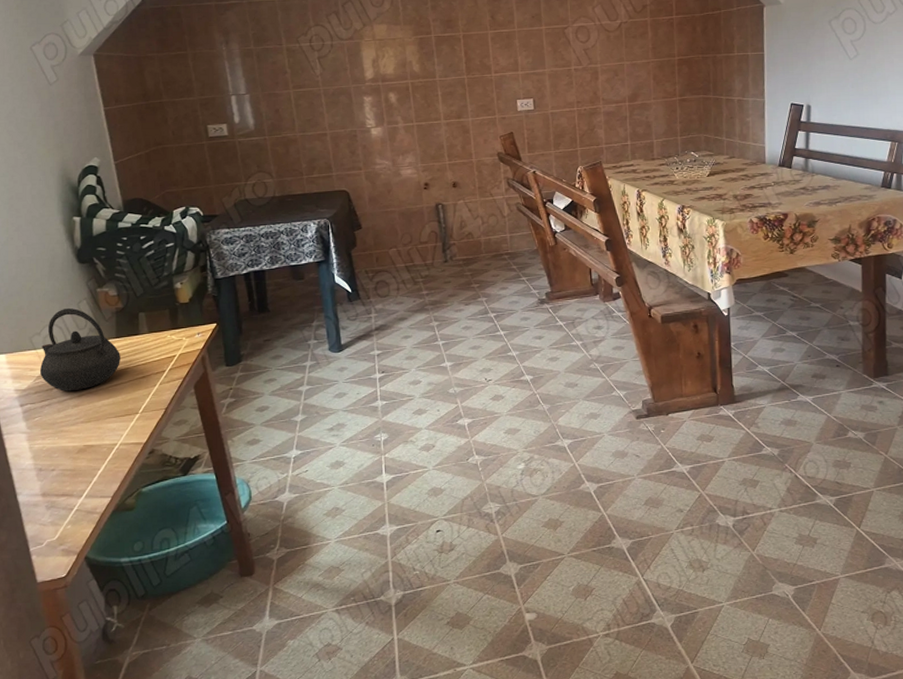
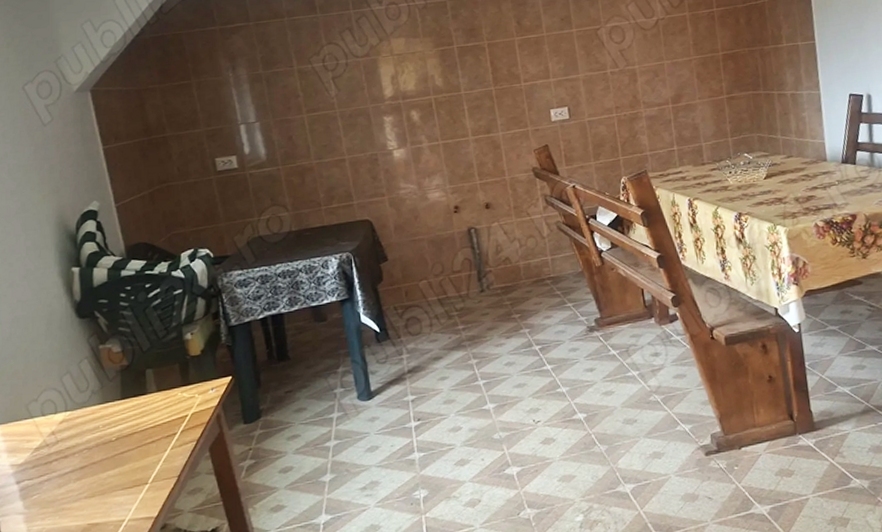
kettle: present [39,308,120,392] -> none [37,369,127,464]

